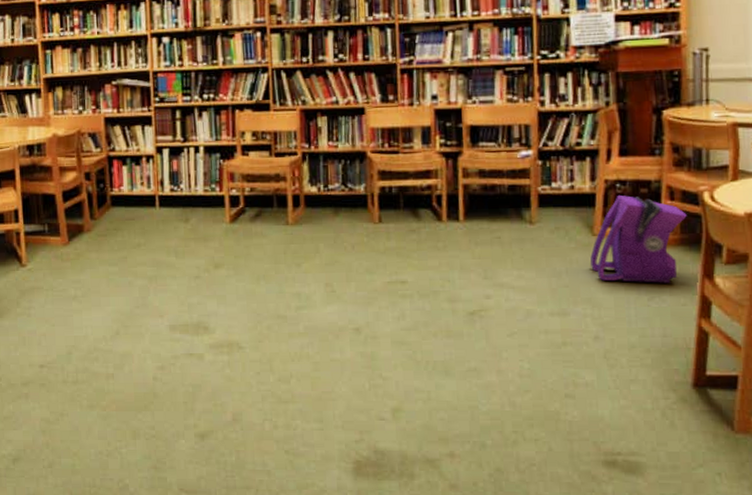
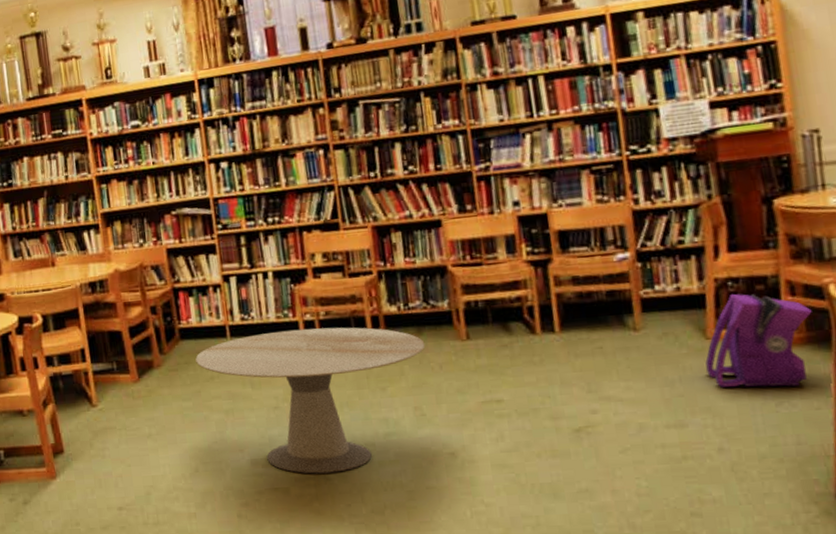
round table: none [124,203,341,342] -> present [195,327,425,474]

